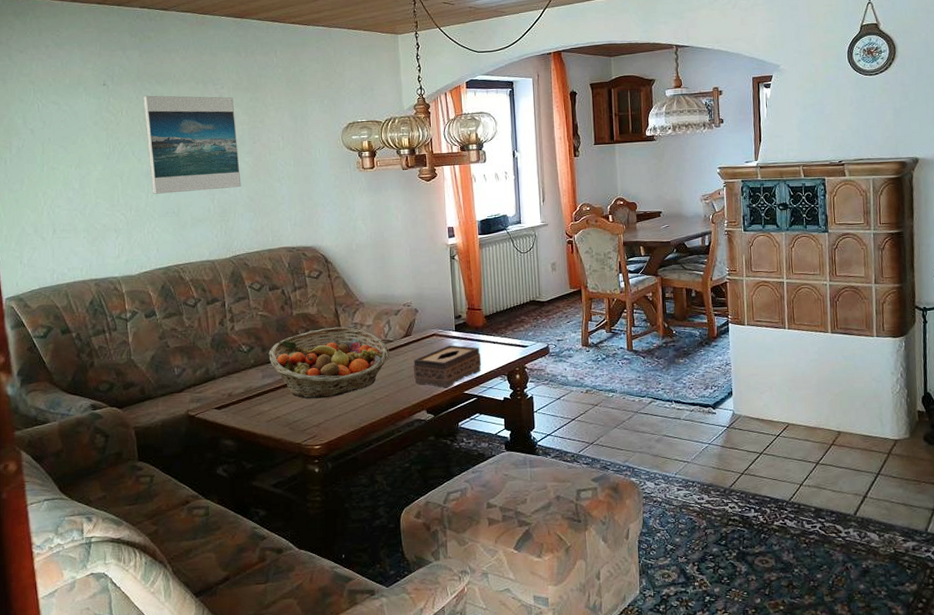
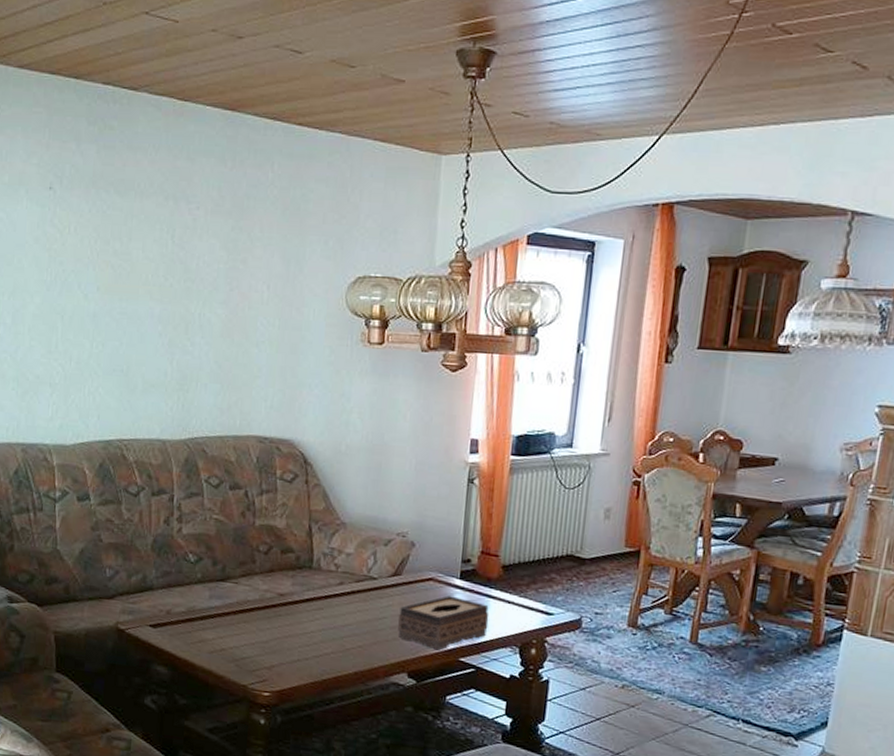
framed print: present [143,95,241,194] -> none [96,208,211,348]
fruit basket: present [268,327,390,399] -> none [220,548,372,637]

